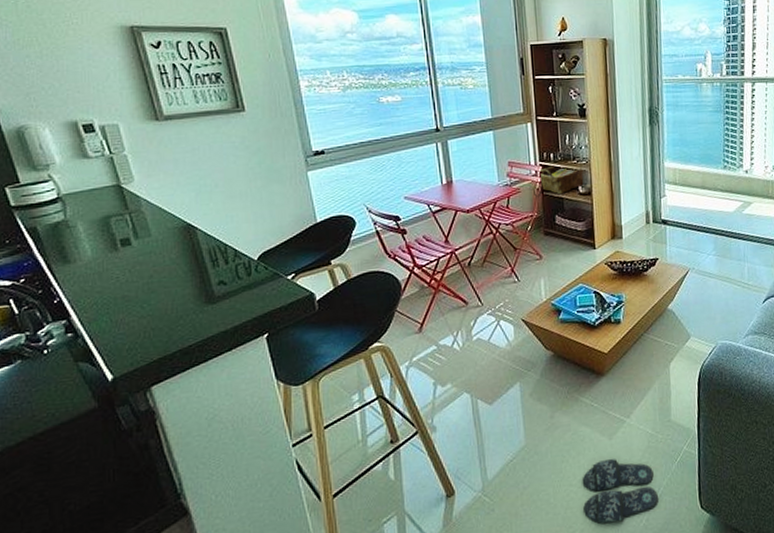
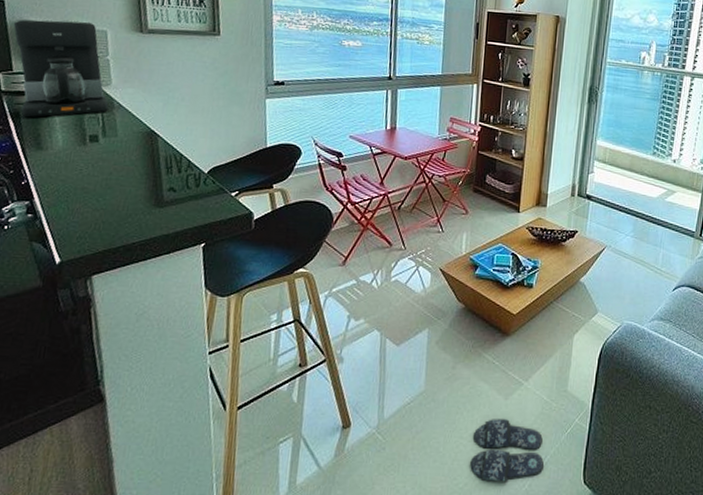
coffee maker: none [10,117,136,231] -> present [13,19,109,118]
woven basket: present [538,164,584,195] -> none [476,126,518,156]

